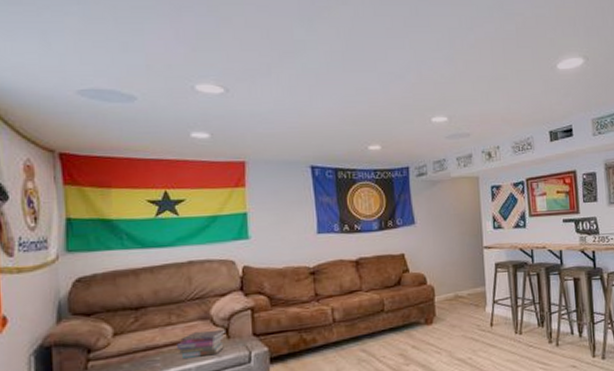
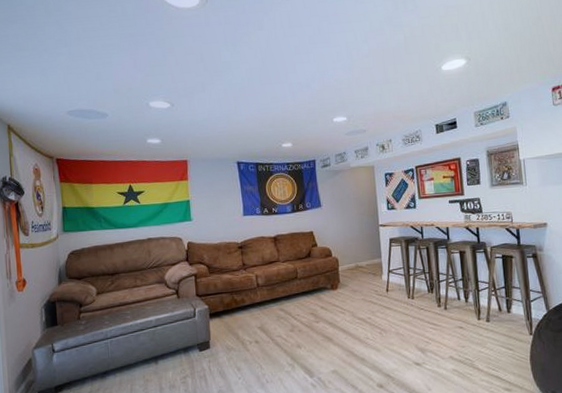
books: present [177,330,227,358] -> none [141,291,177,313]

